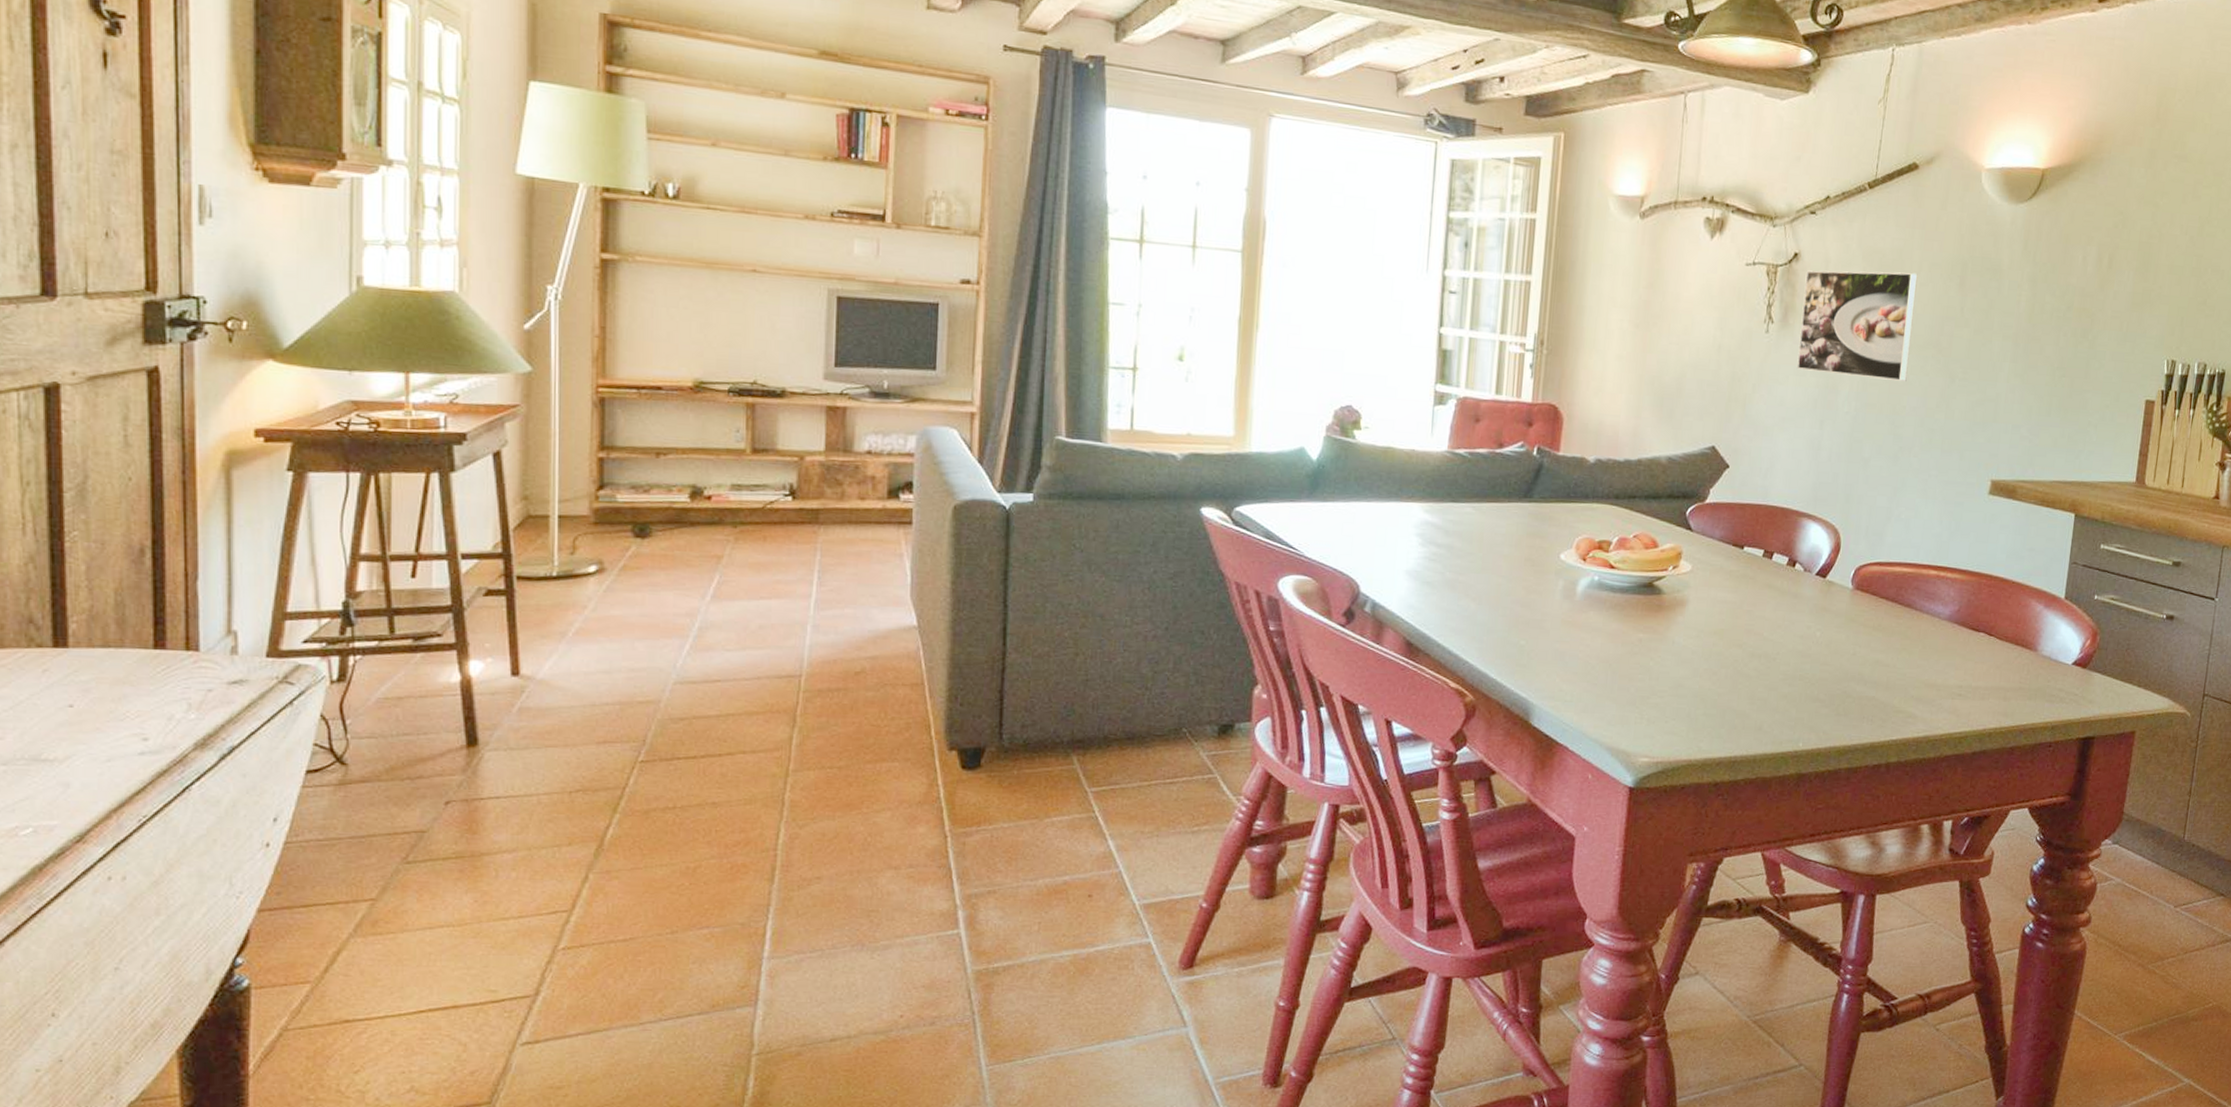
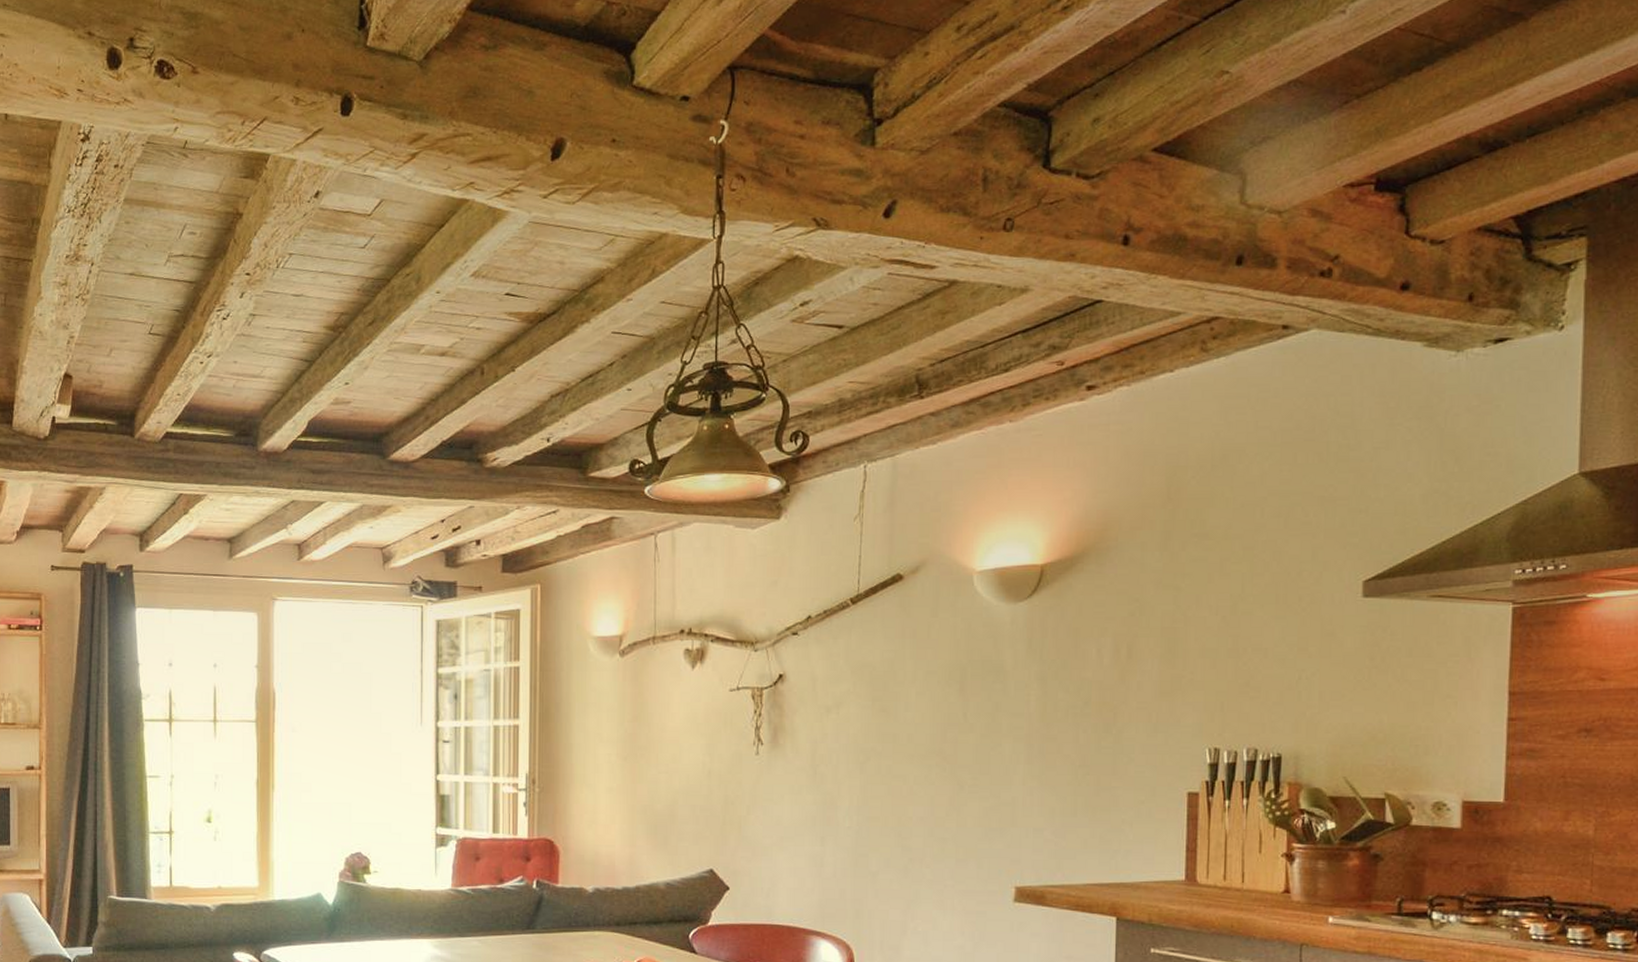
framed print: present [1796,270,1918,381] -> none [791,682,913,792]

